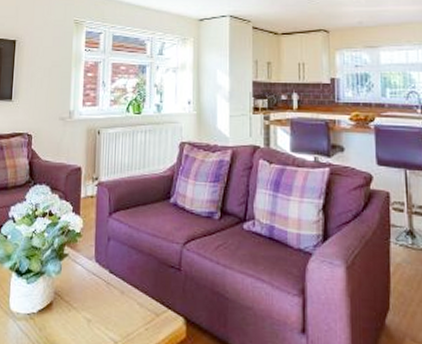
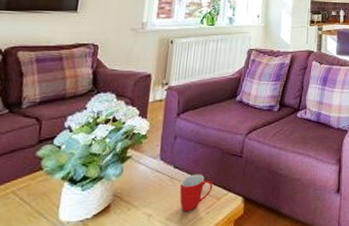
mug: none [116,282,151,325] -> present [179,174,213,212]

